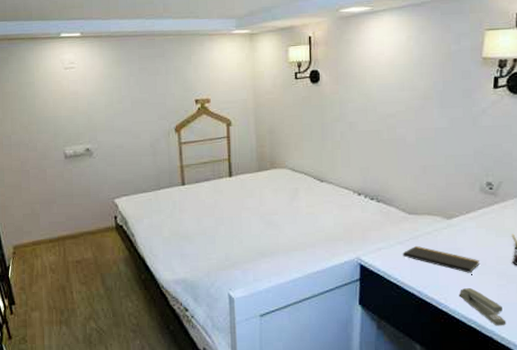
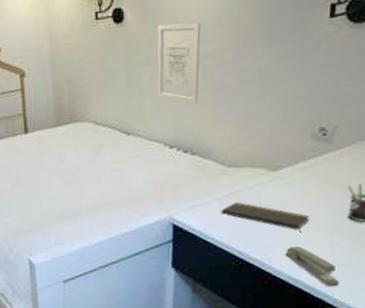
wall art: none [347,86,386,156] -> present [157,23,201,104]

